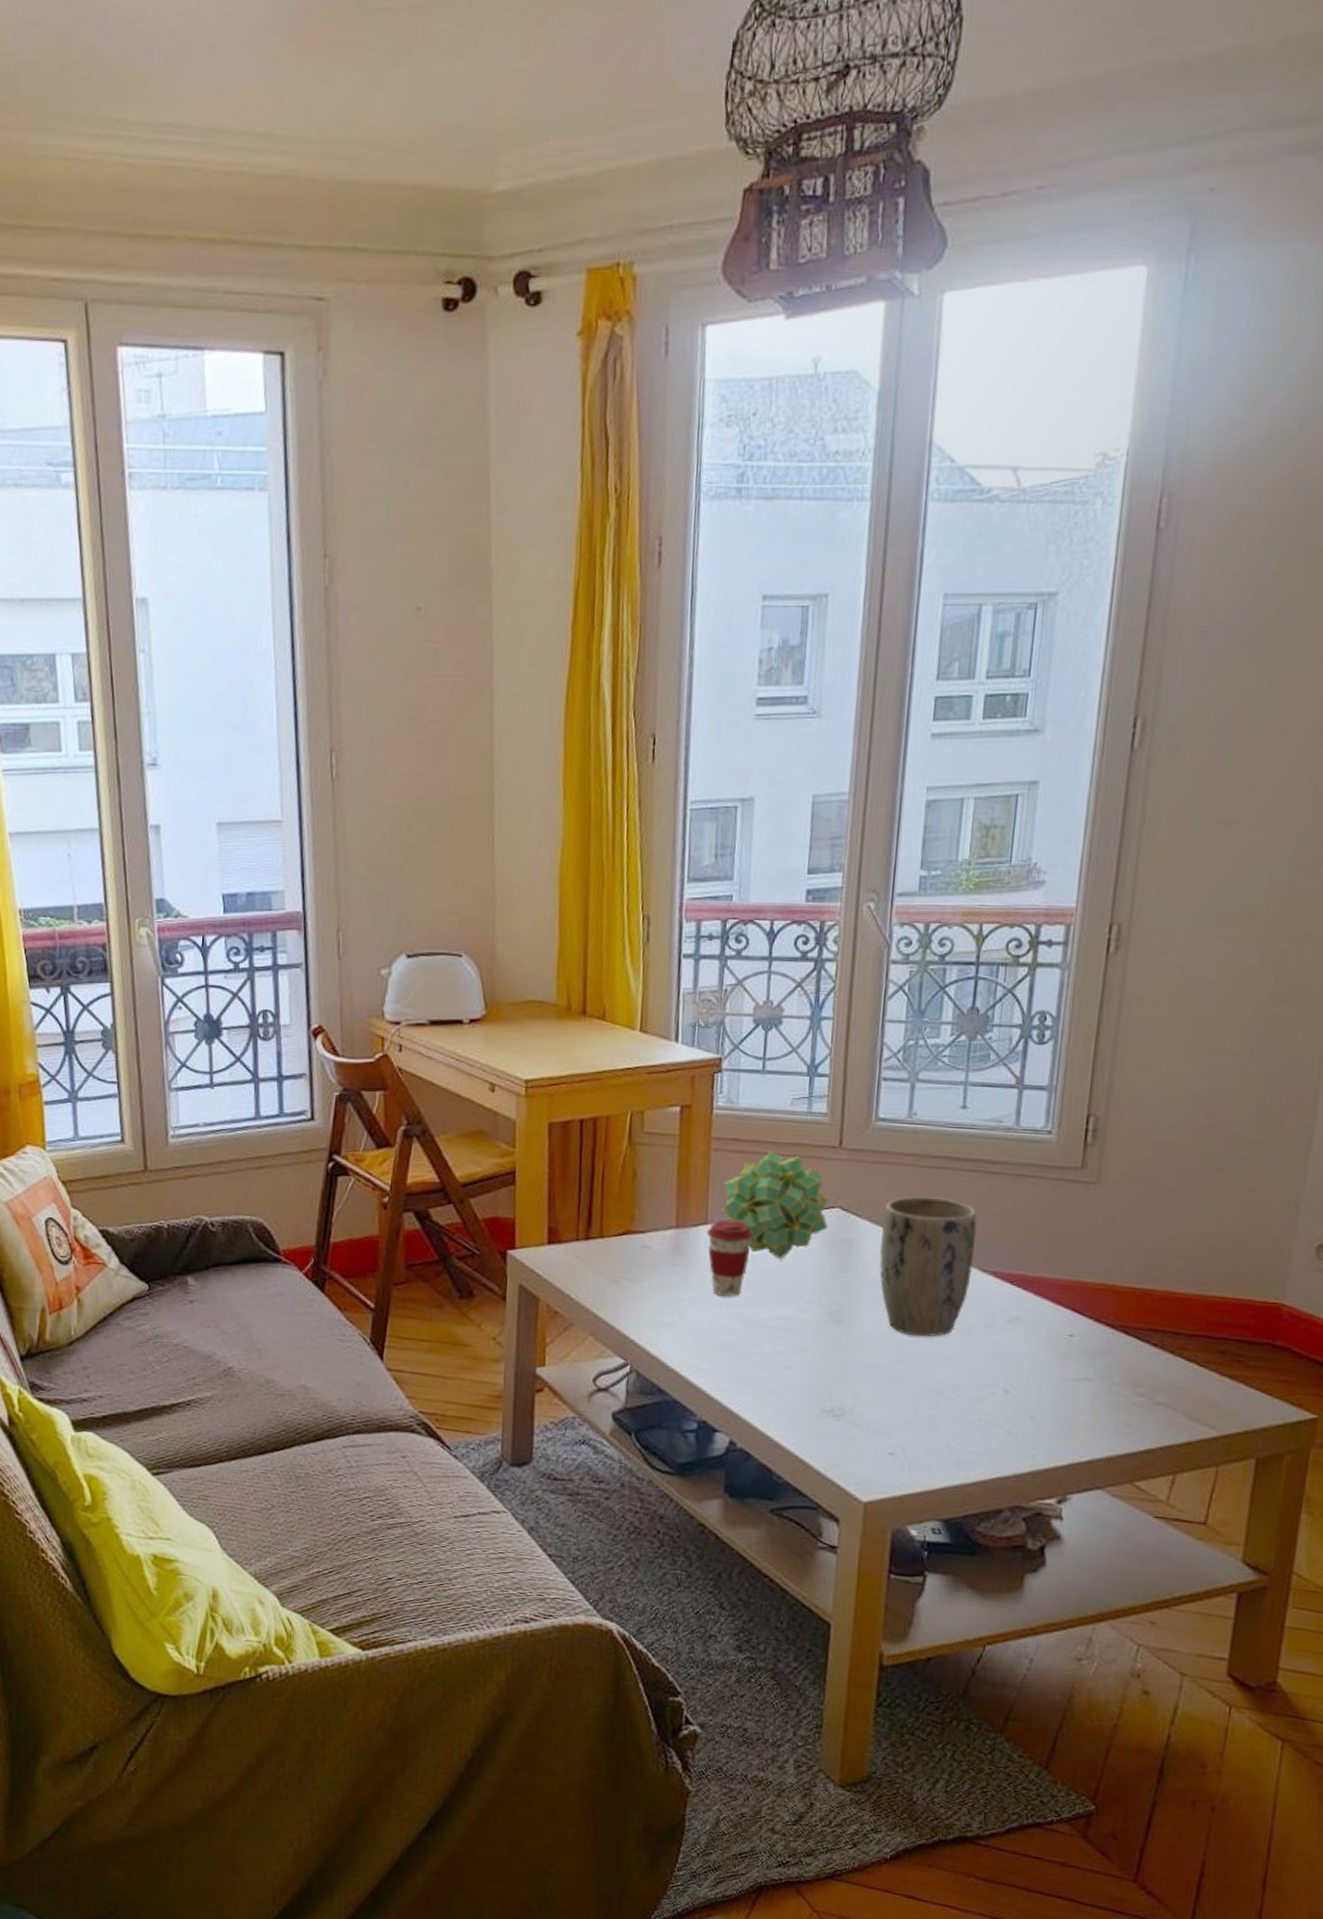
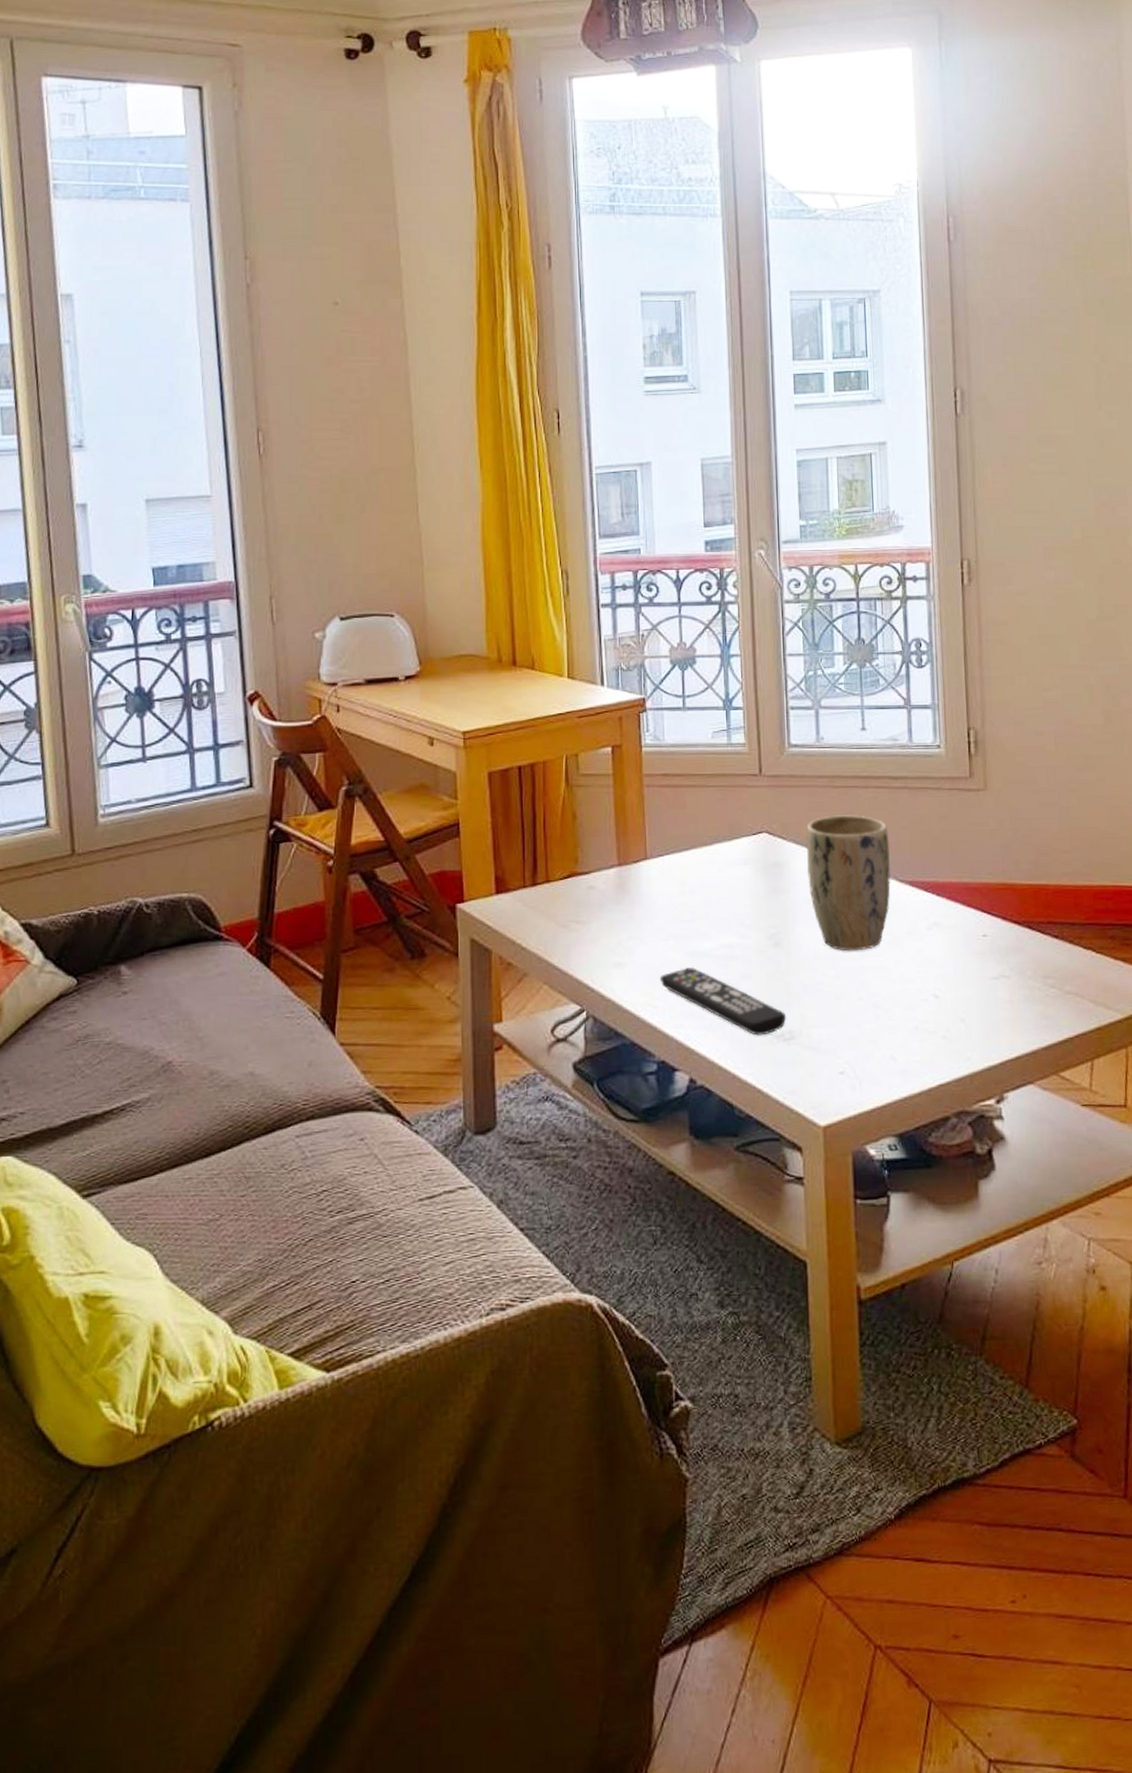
coffee cup: present [706,1220,753,1297] -> none [647,854,690,931]
remote control: none [708,1334,839,1409] -> present [659,966,787,1036]
decorative ball: present [722,1151,830,1260] -> none [659,783,759,888]

